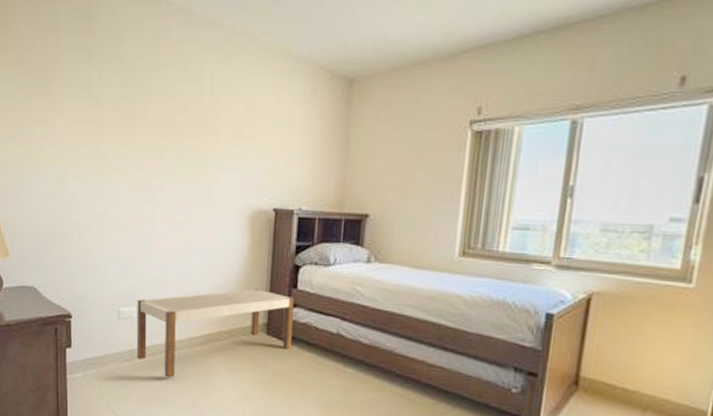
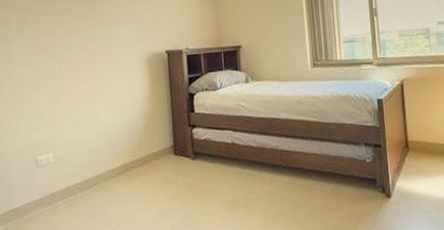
bench: present [136,288,294,378] -> none [53,118,197,212]

